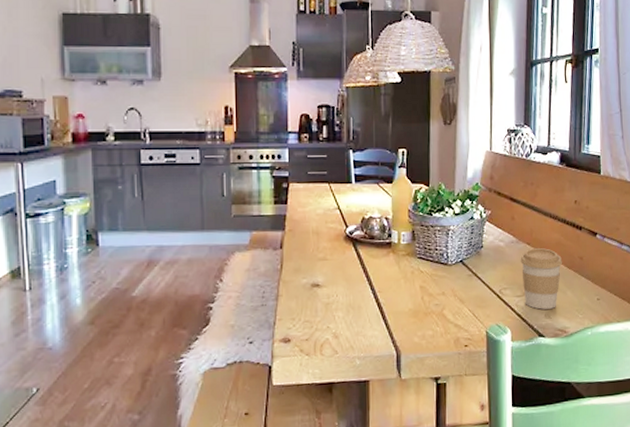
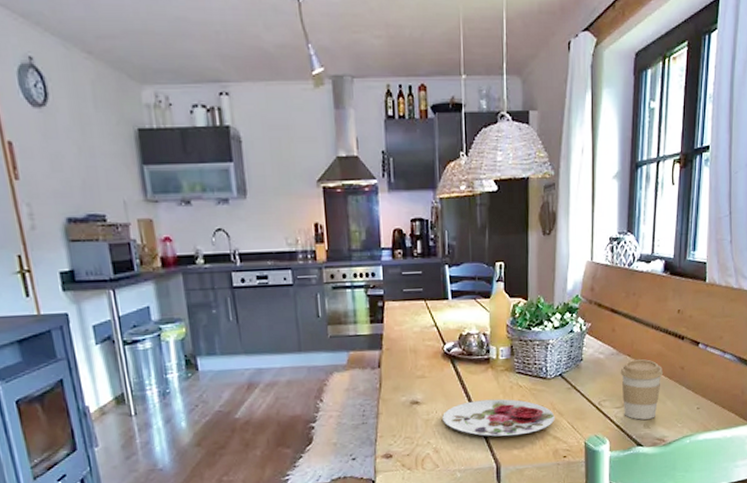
plate: none [343,283,456,323] -> present [442,398,555,437]

